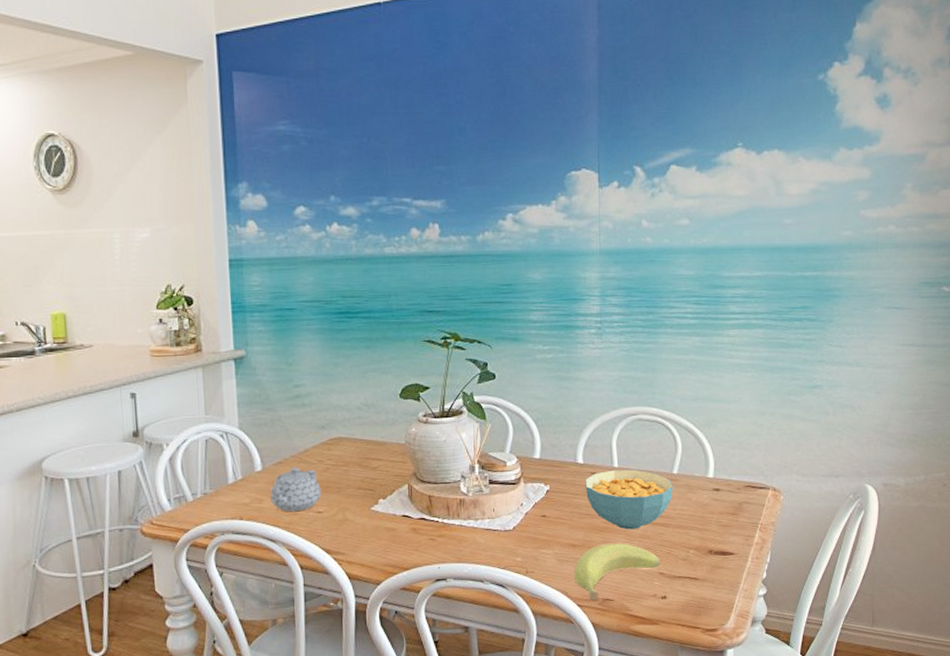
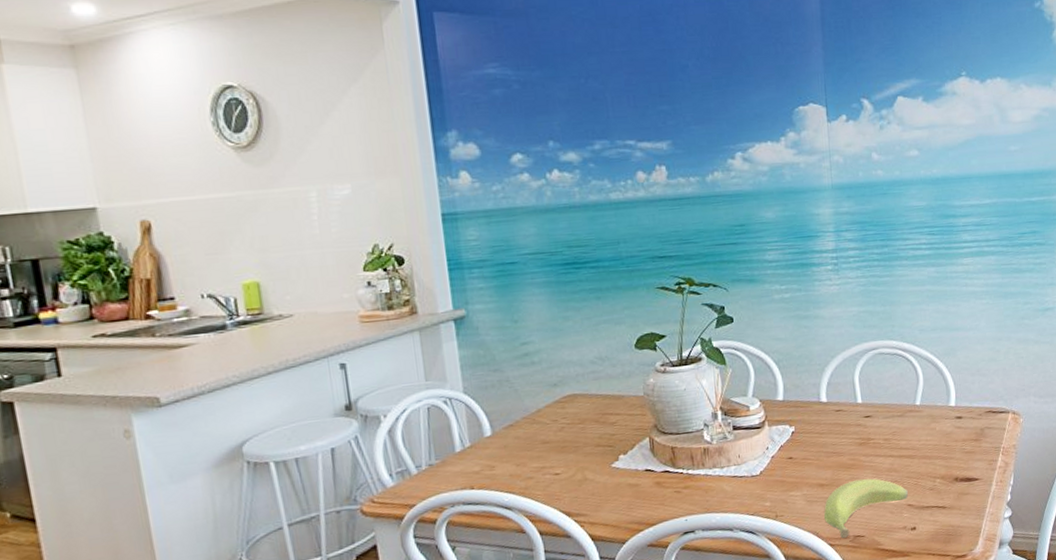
teapot: present [270,467,321,512] -> none [502,428,558,477]
cereal bowl: present [585,469,674,530] -> none [830,404,917,465]

